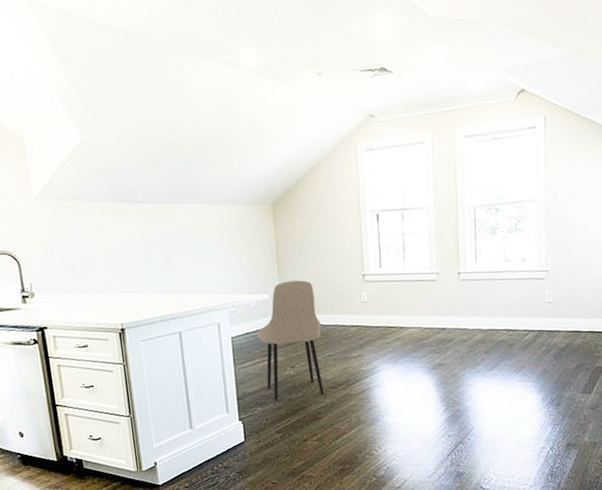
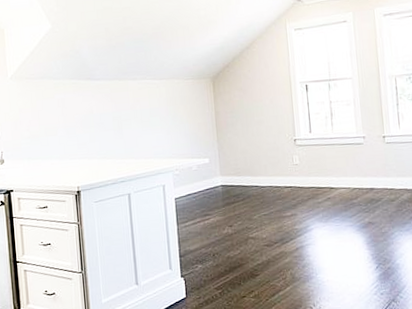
dining chair: present [257,280,324,401] -> none [198,145,260,259]

